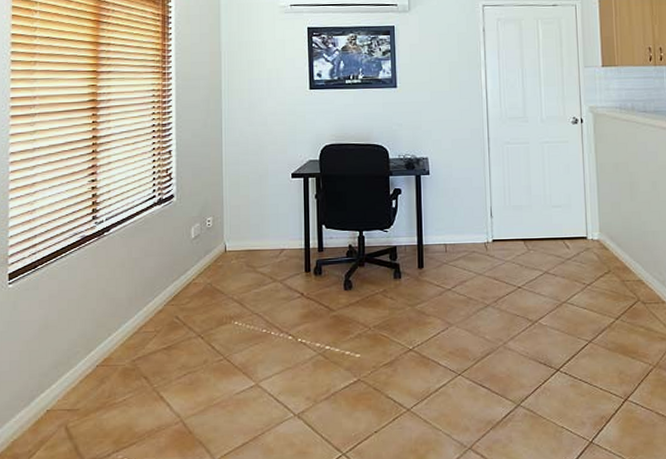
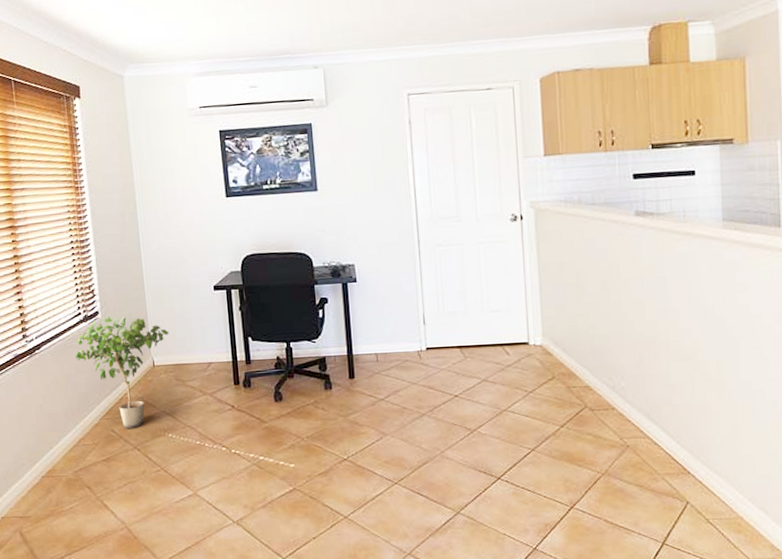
potted plant: none [145,201,244,315] -> present [75,317,169,428]

